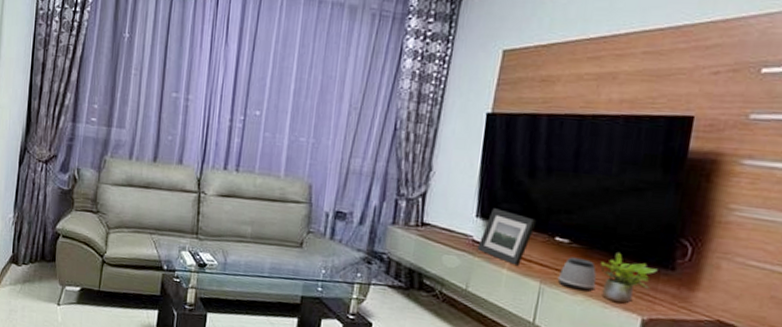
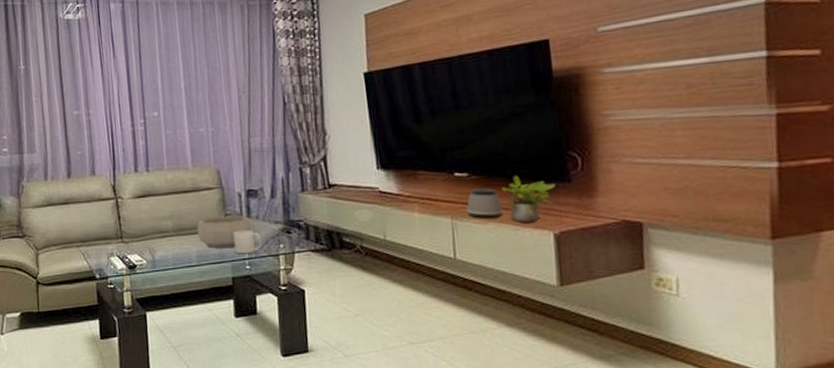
decorative bowl: none [275,231,333,267] -> present [197,216,252,249]
mug: none [310,250,340,276] -> present [233,229,262,254]
picture frame: present [477,208,537,266] -> none [385,157,434,207]

